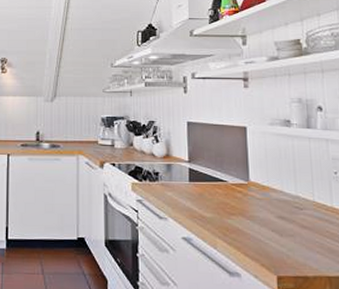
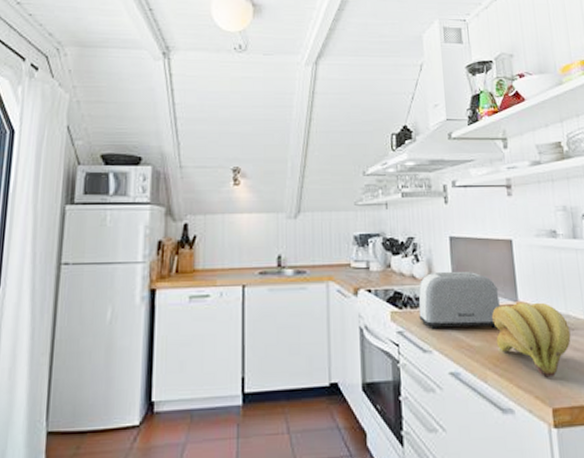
toaster: none [156,151,232,204] -> present [418,271,500,330]
banana bunch: none [223,182,299,250] -> present [491,302,571,378]

